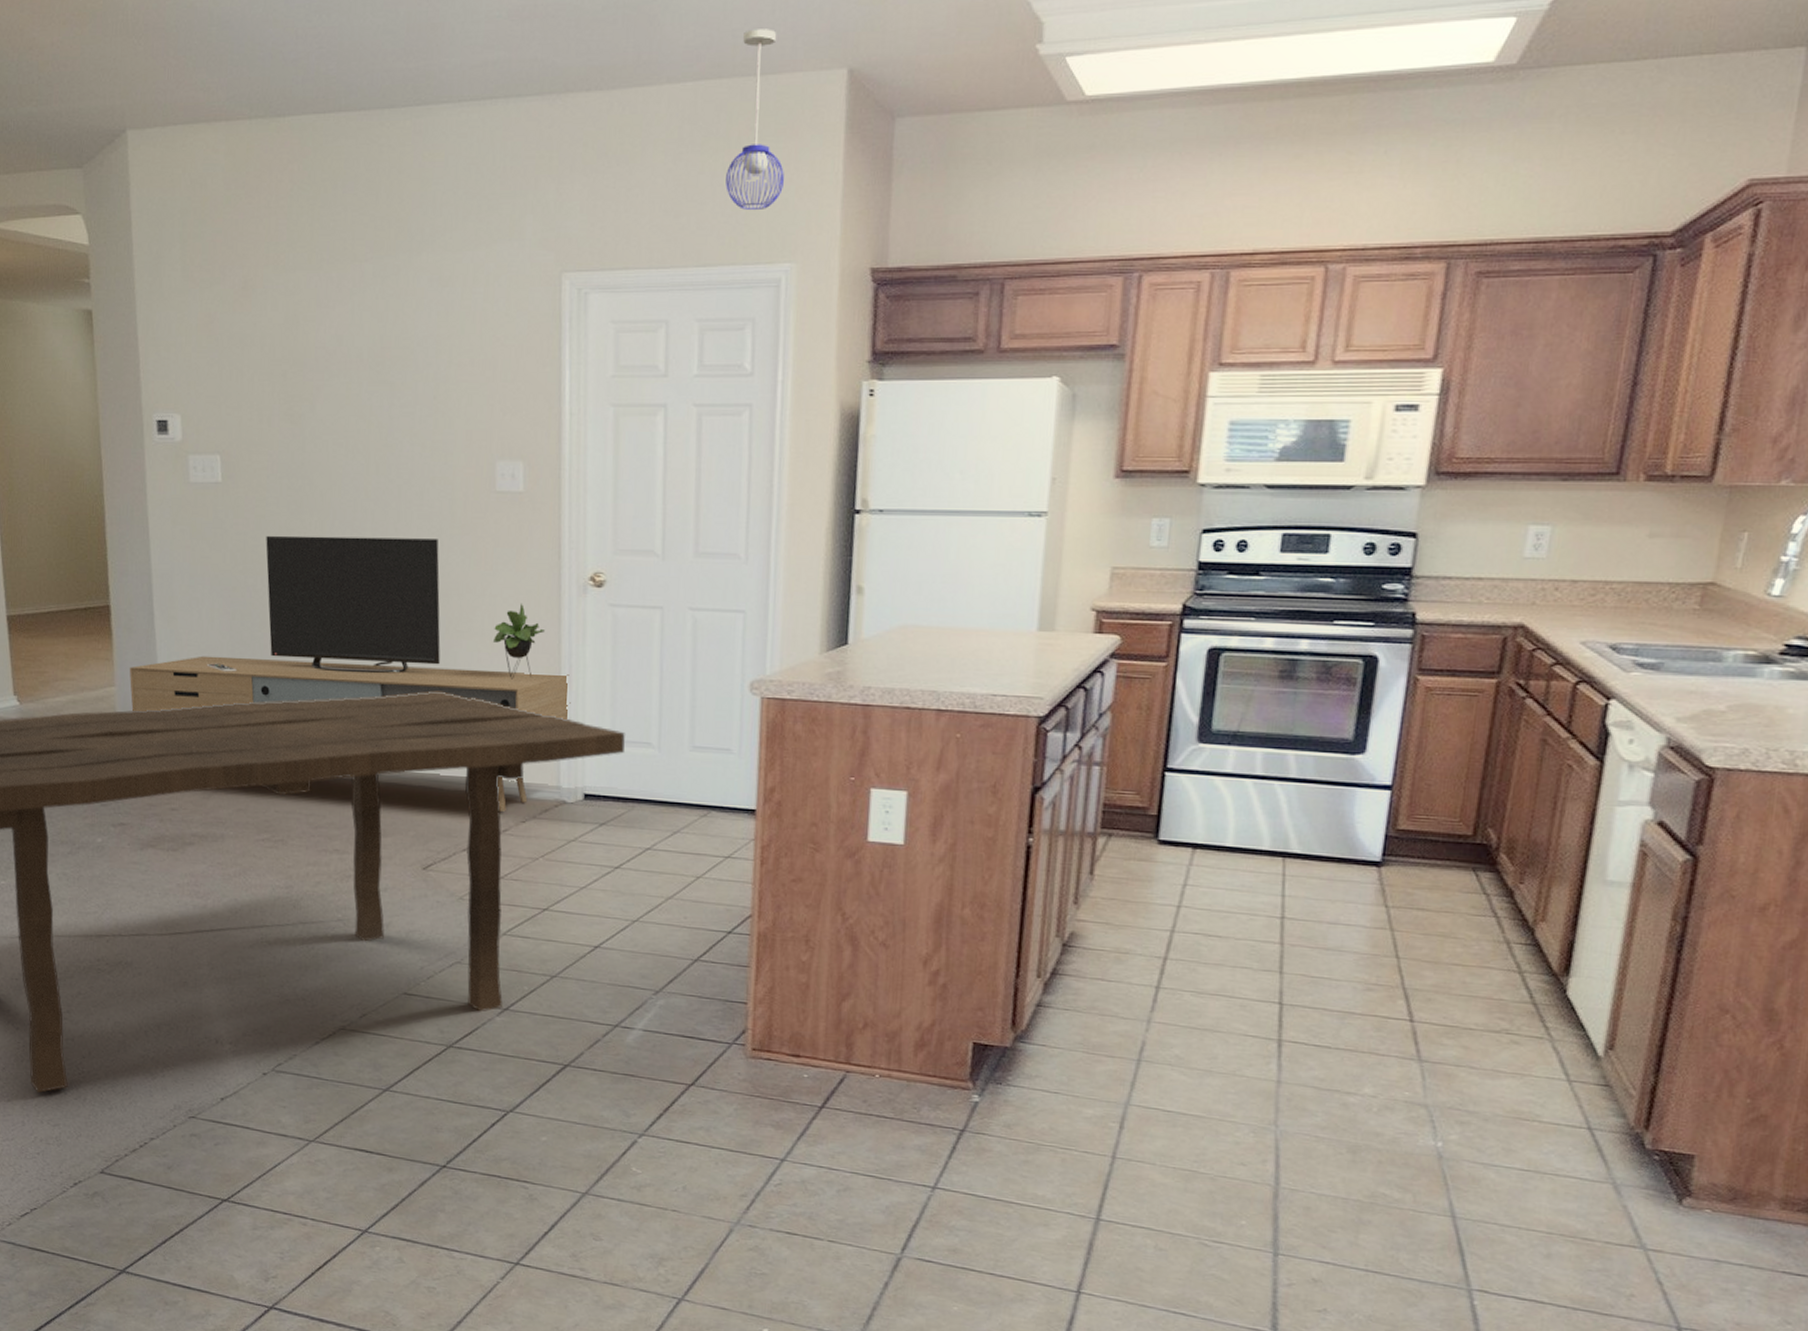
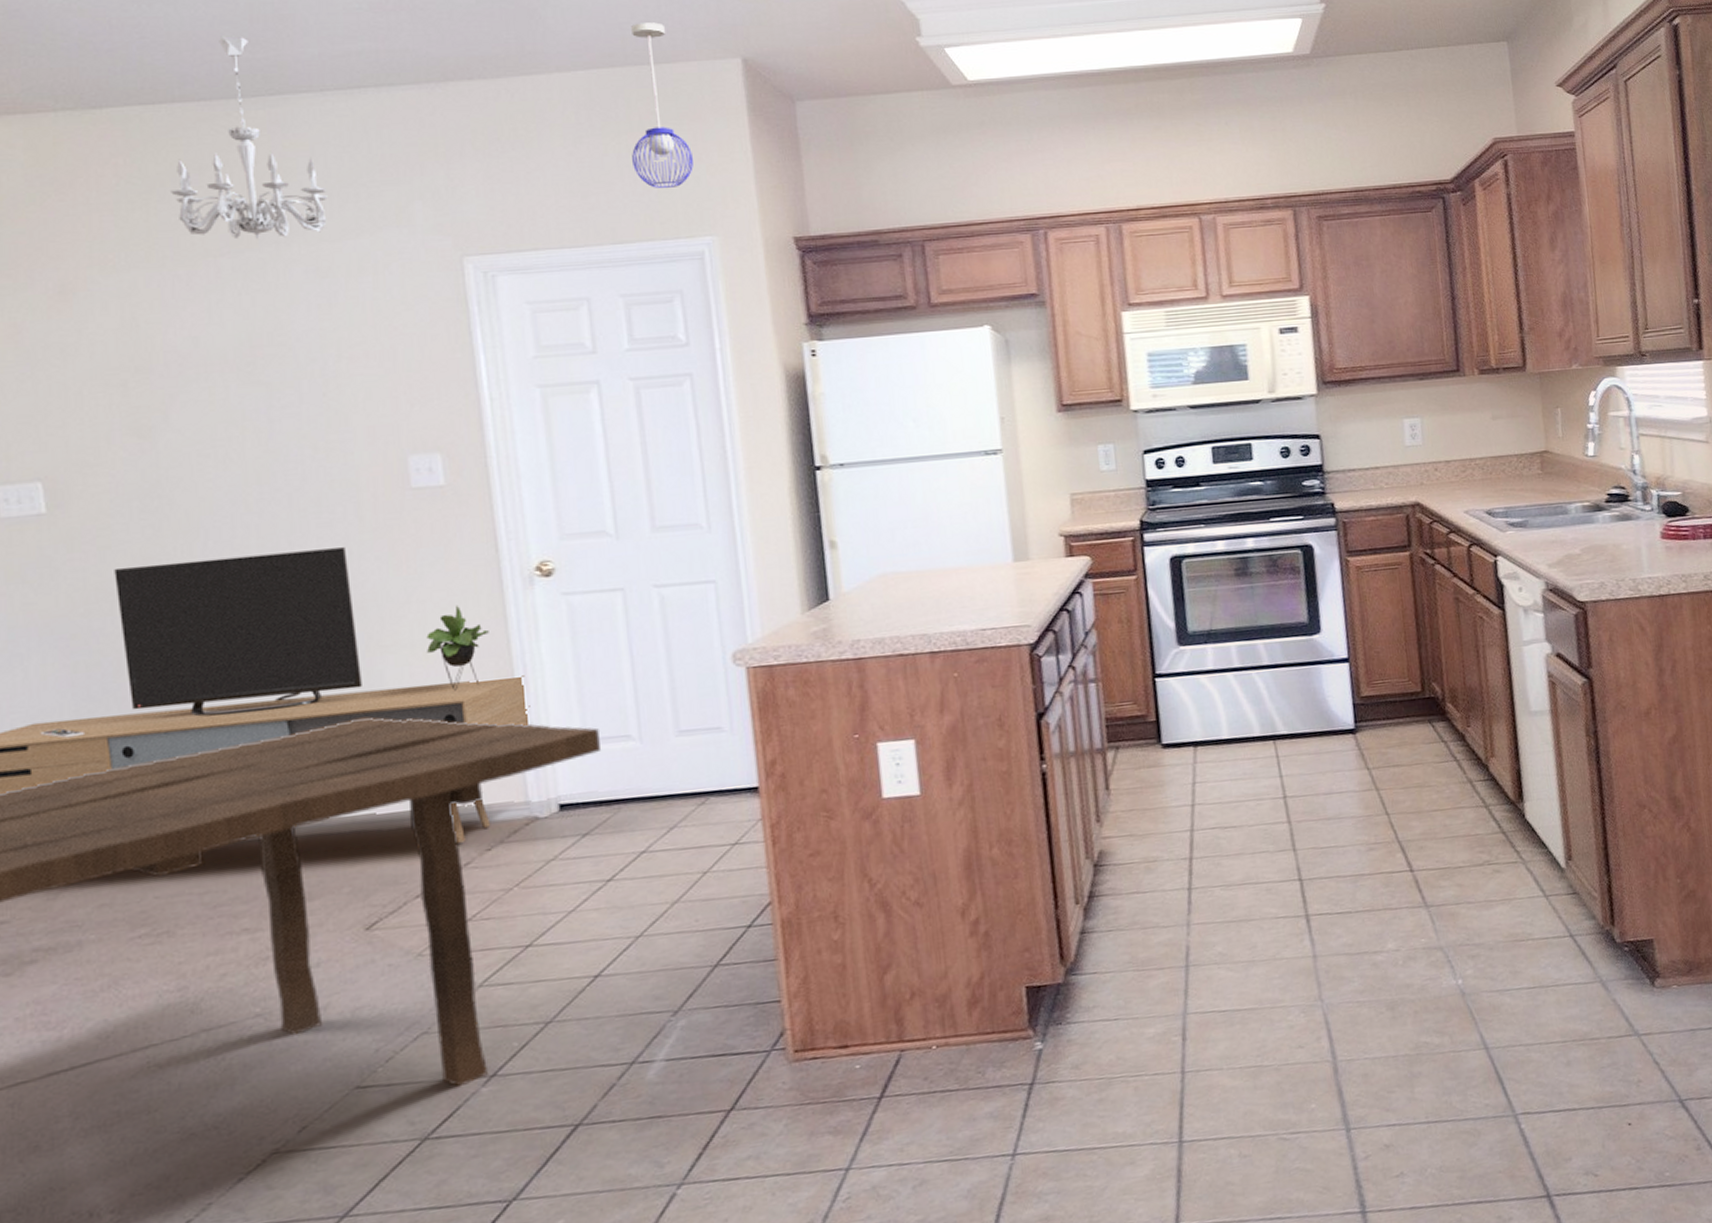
chandelier: none [331,45,455,246] -> present [171,35,328,240]

